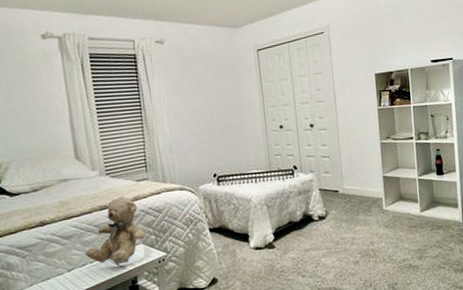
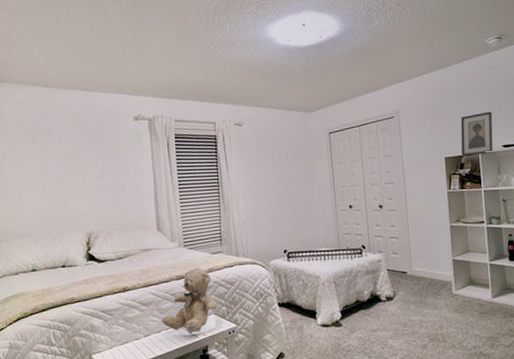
picture frame: none [390,25,422,73] -> present [460,111,494,157]

